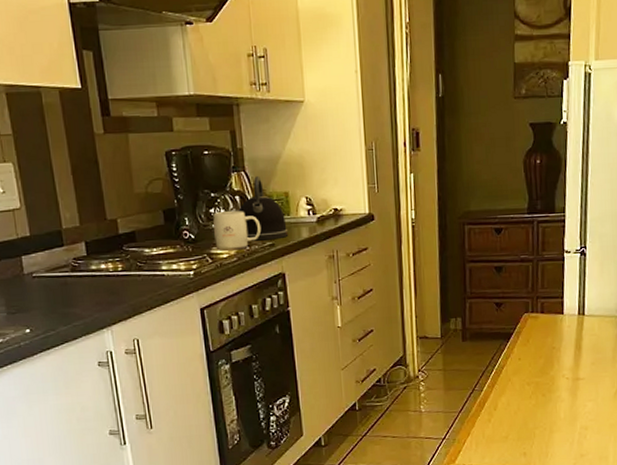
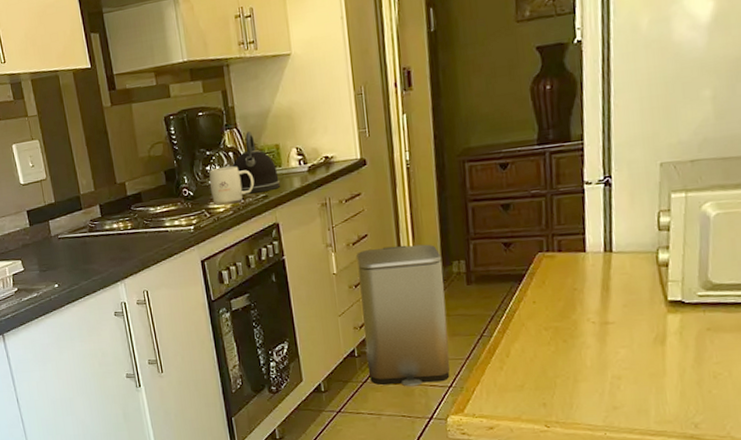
pedal bin: none [361,301,445,440] -> present [357,244,450,387]

